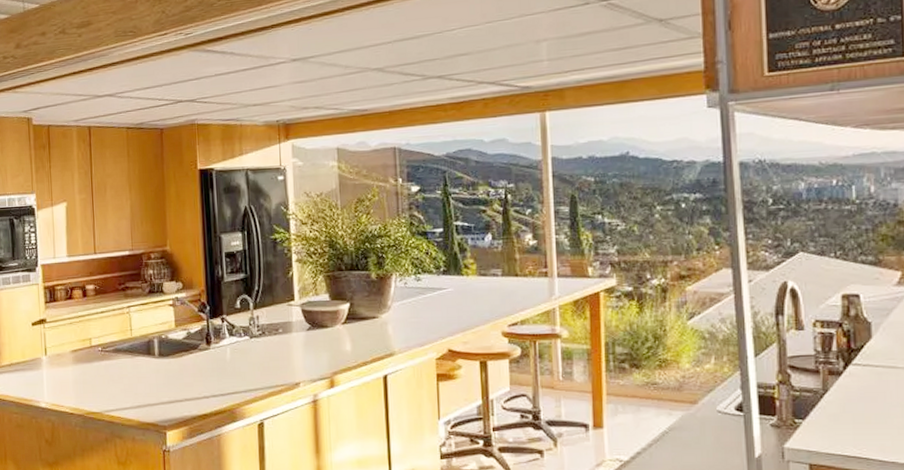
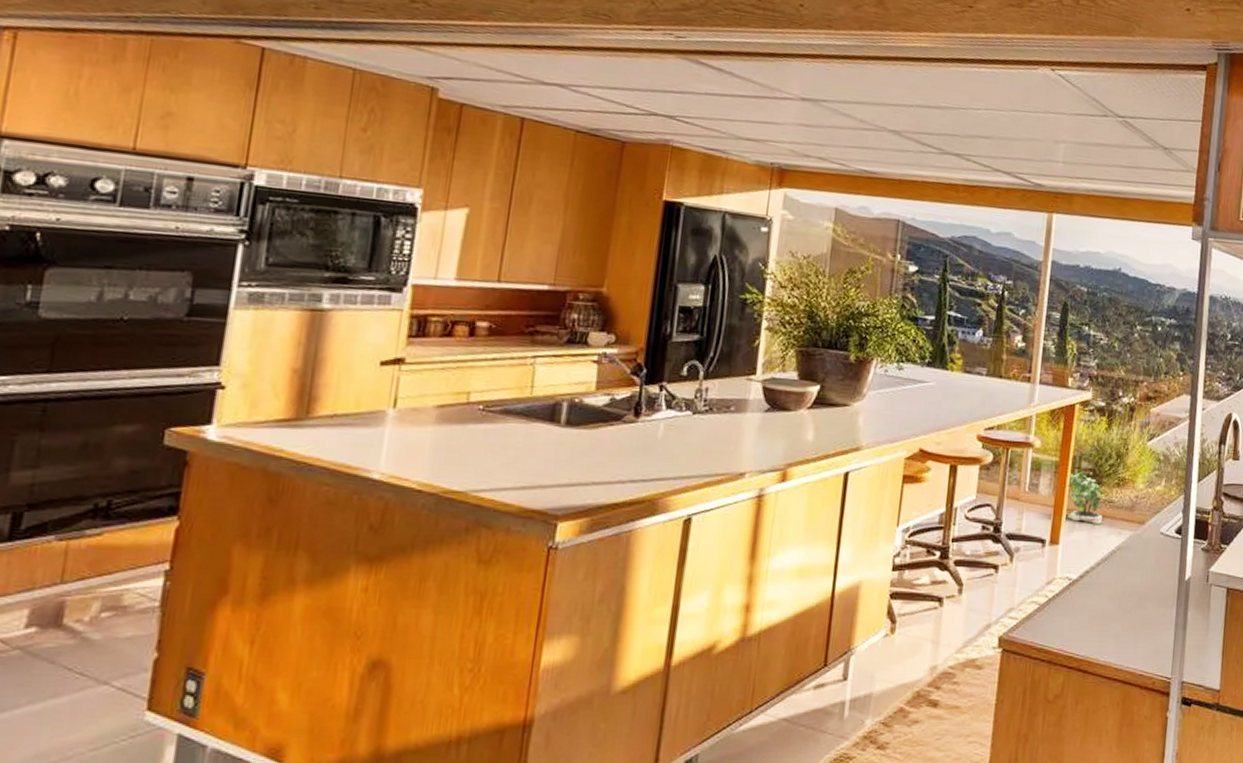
potted plant: none [602,357,649,407] -> present [1066,472,1103,524]

